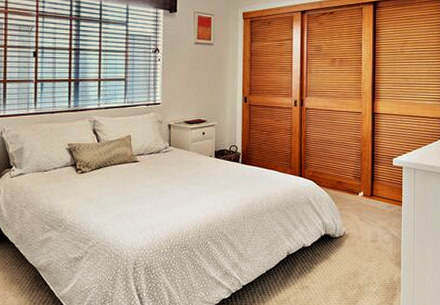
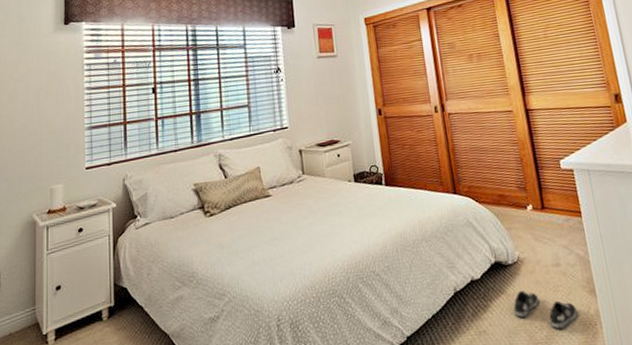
shoe: none [333,258,384,290] -> present [513,291,579,330]

